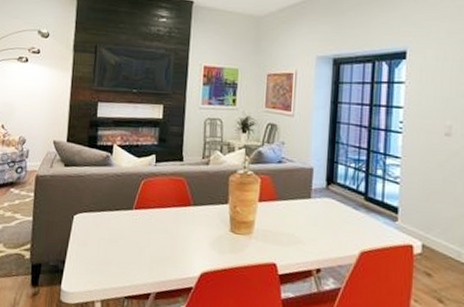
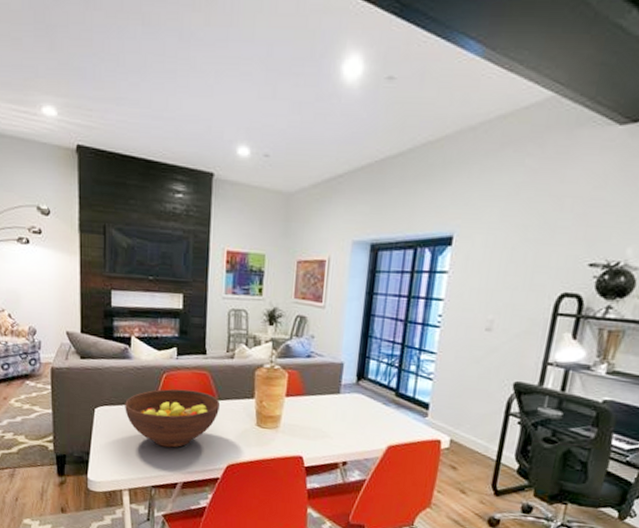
fruit bowl: none [103,195,196,256] -> present [125,388,221,448]

